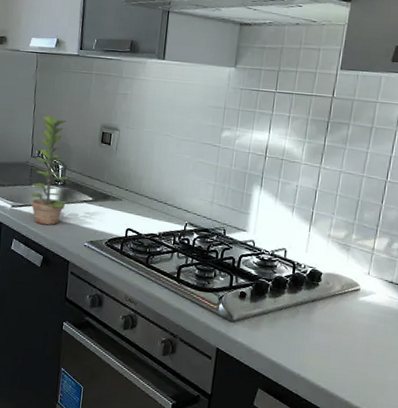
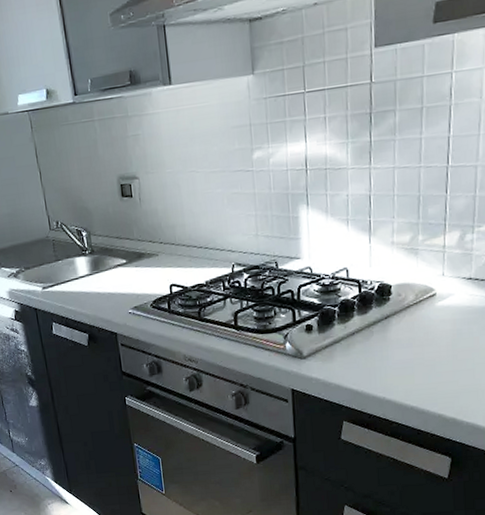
plant: present [29,115,68,225] -> none [52,179,100,301]

